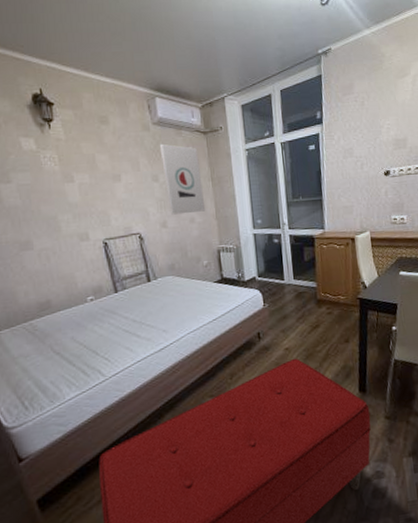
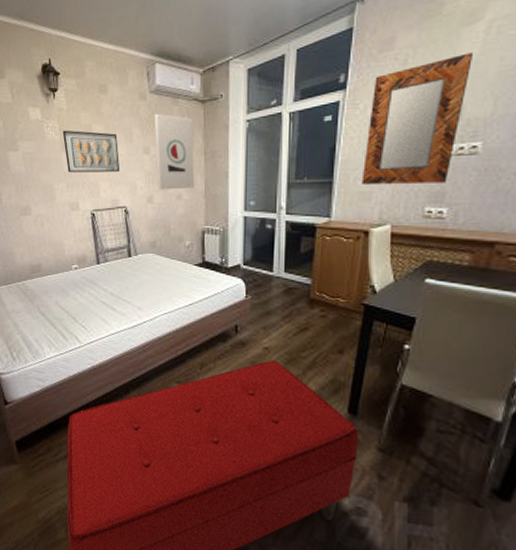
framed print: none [62,160,130,203] -> present [62,130,120,173]
home mirror: none [343,98,408,201] -> present [361,53,474,186]

